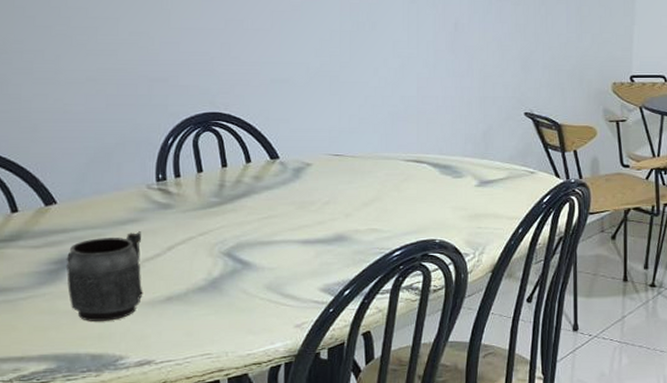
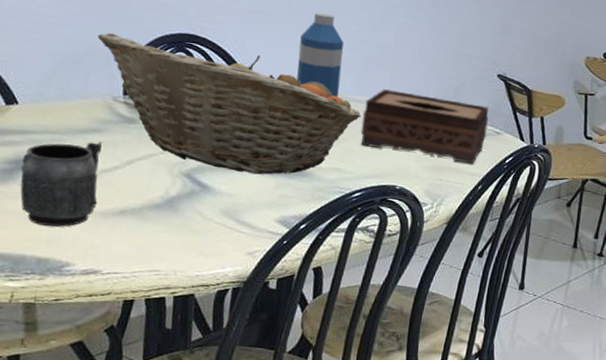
fruit basket: none [126,121,392,245] -> present [98,32,361,175]
water bottle: none [323,74,367,157] -> present [296,12,344,97]
tissue box: none [394,142,521,208] -> present [360,89,489,164]

